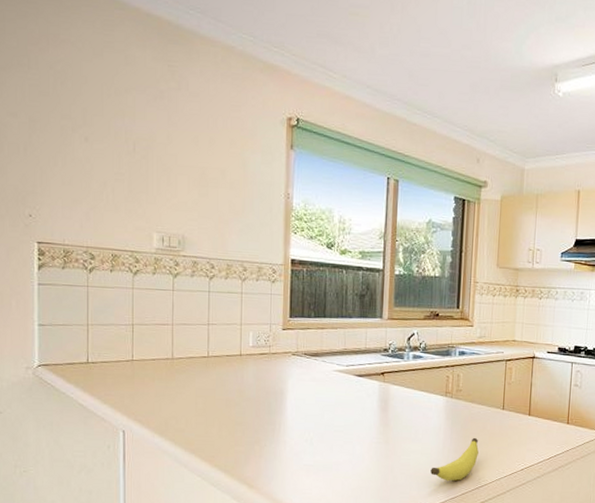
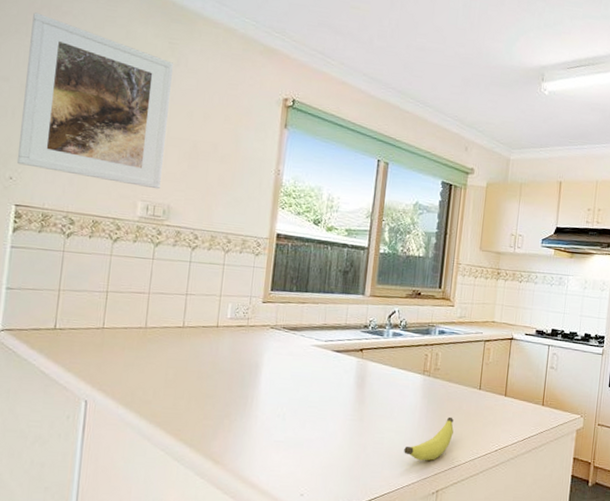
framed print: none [33,43,175,220] -> present [16,12,174,190]

